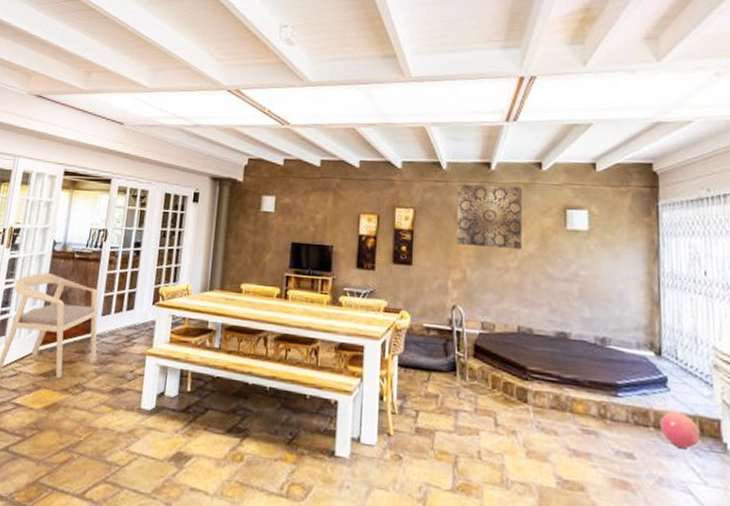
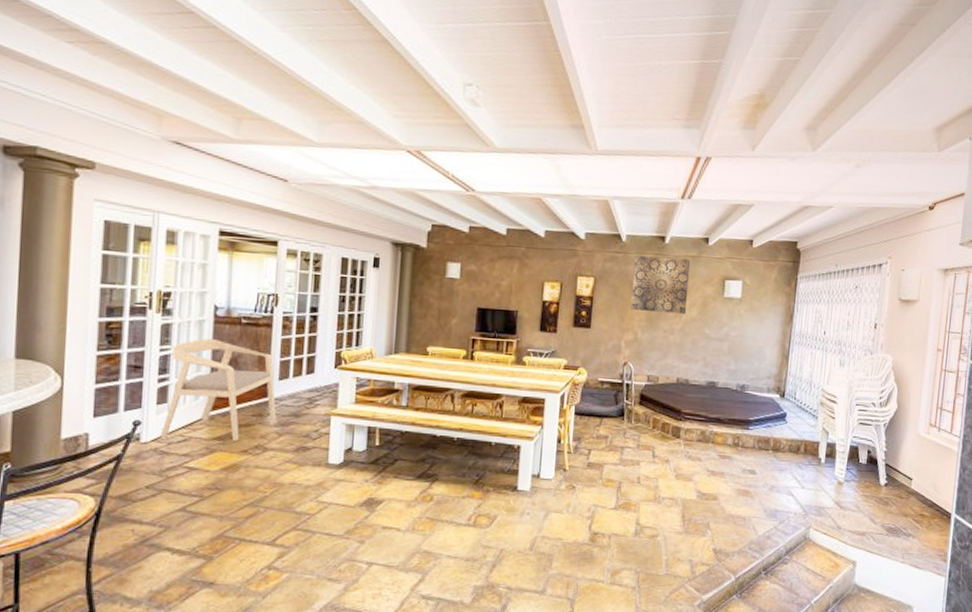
ball: present [660,410,700,448] -> none [777,437,804,464]

